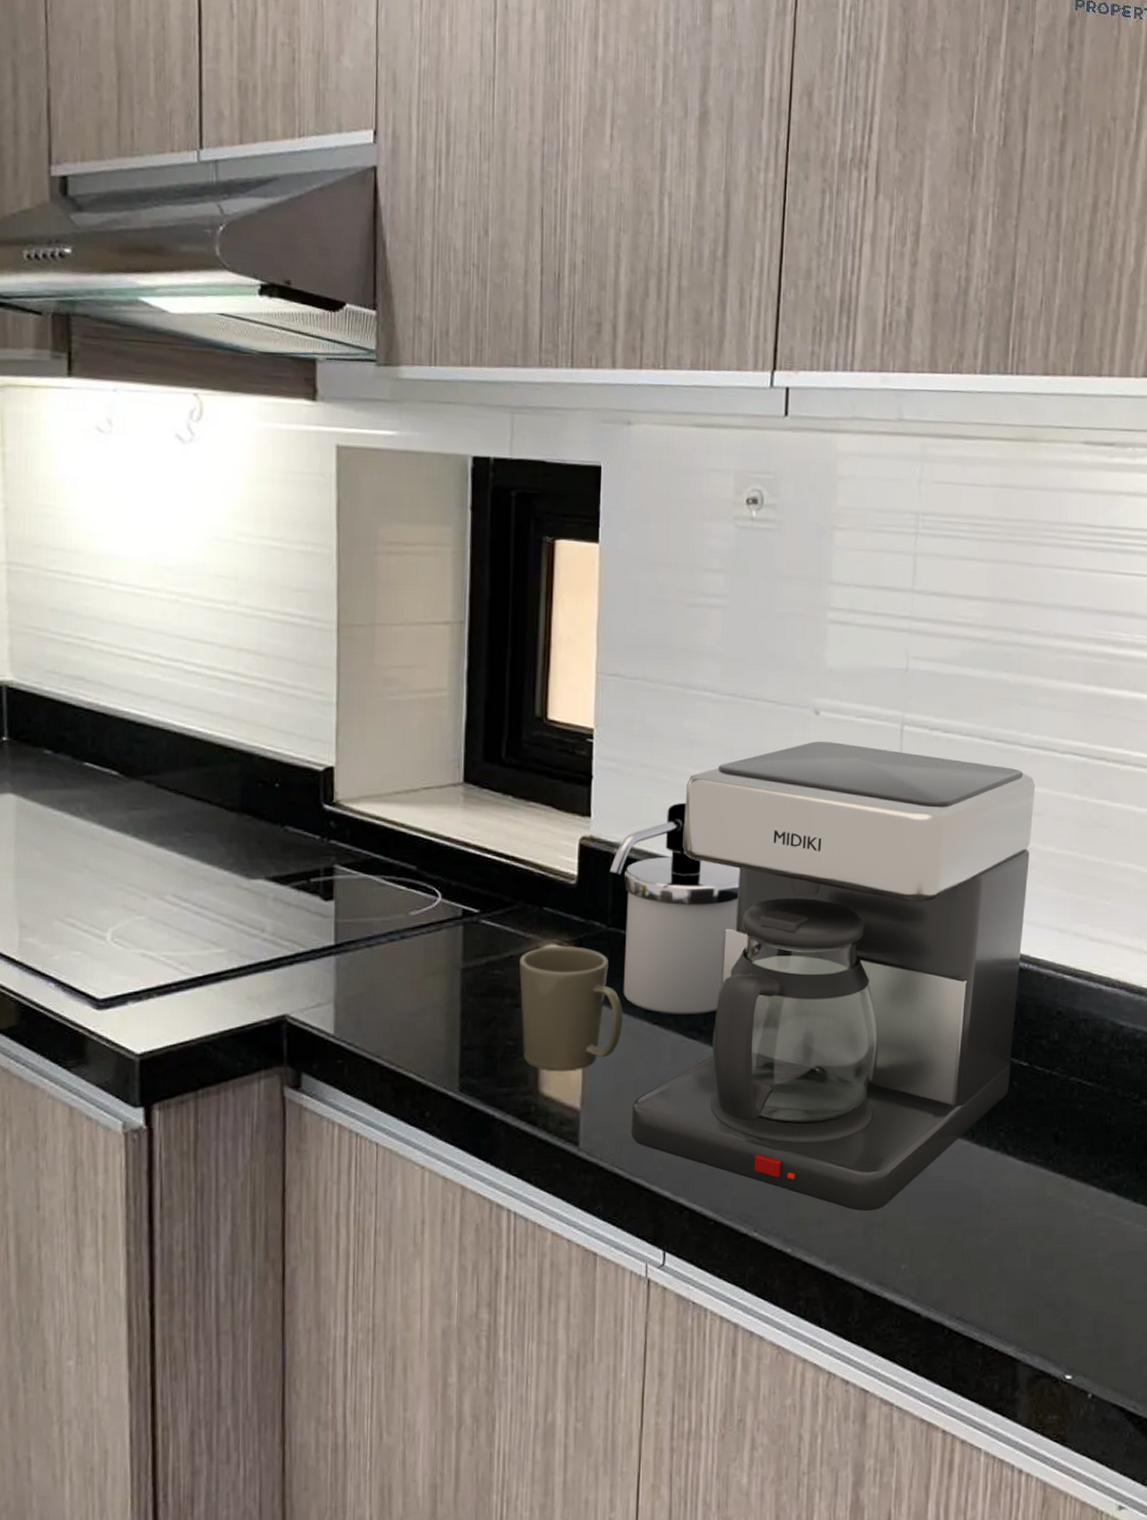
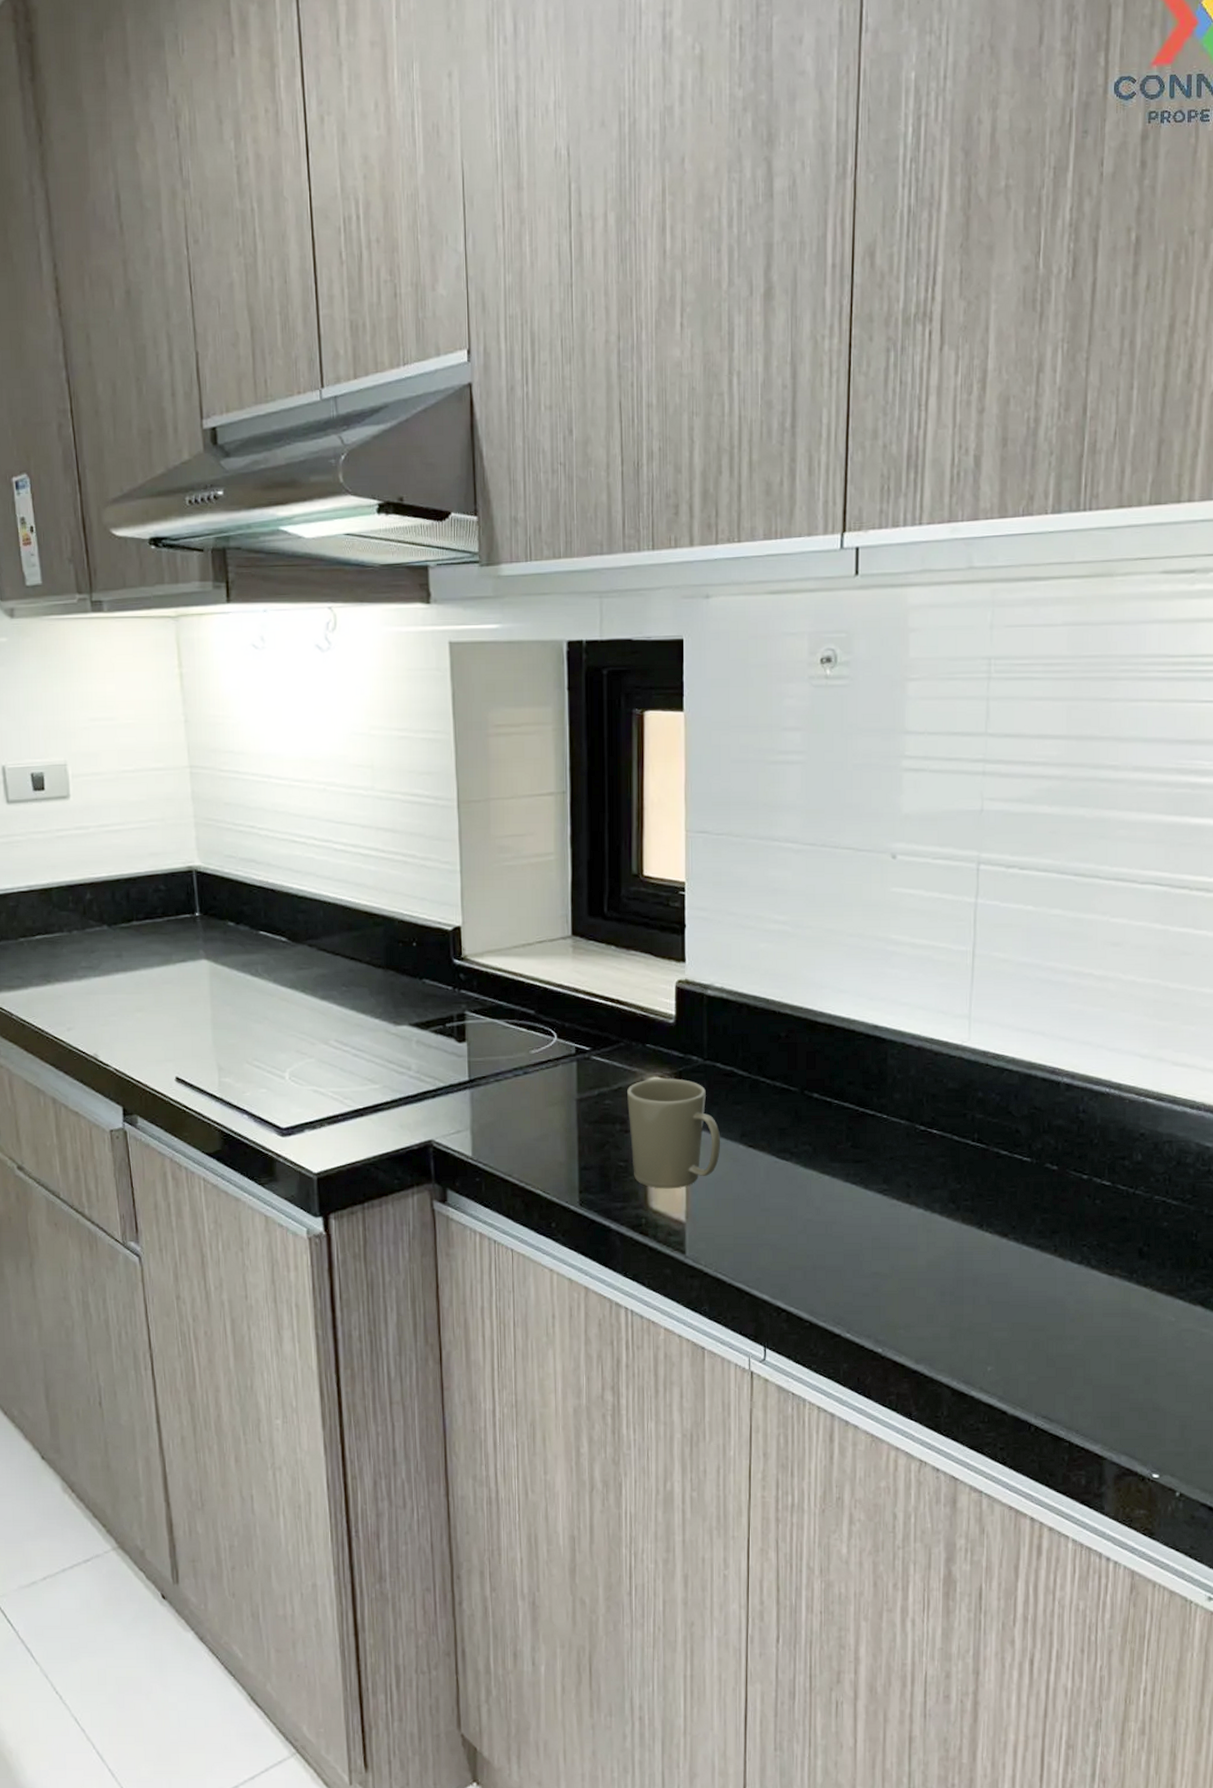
soap dispenser: present [609,802,741,1014] -> none [704,946,825,1138]
coffee maker: present [630,741,1036,1212] -> none [731,884,1115,1317]

